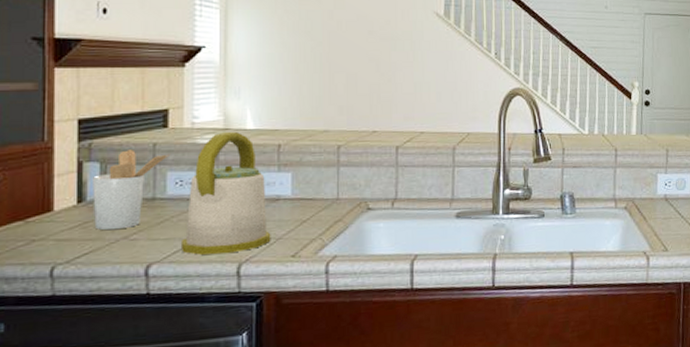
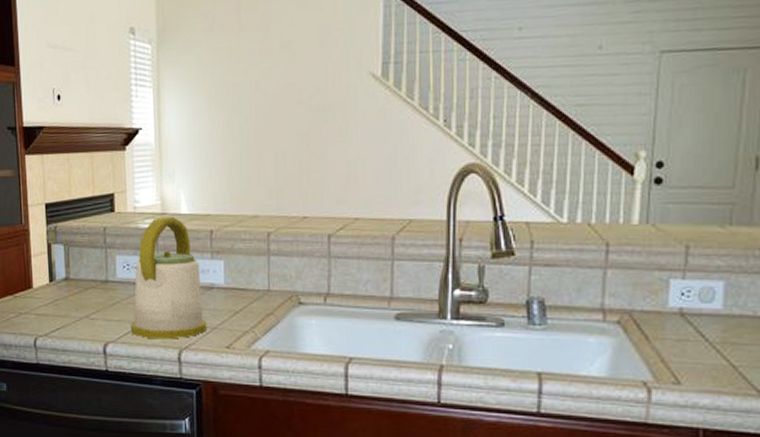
utensil holder: present [91,150,171,230] -> none [58,233,118,309]

